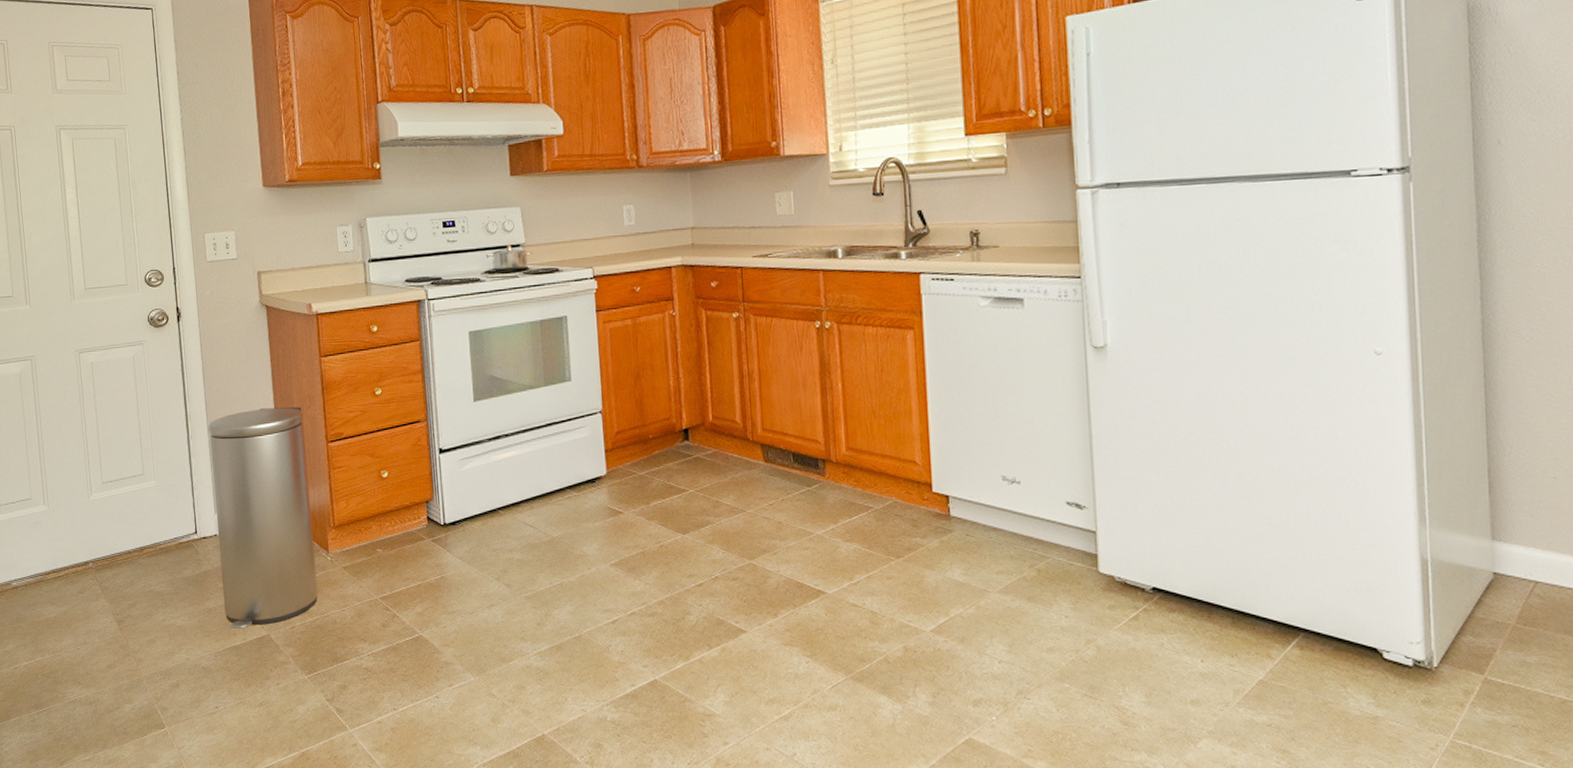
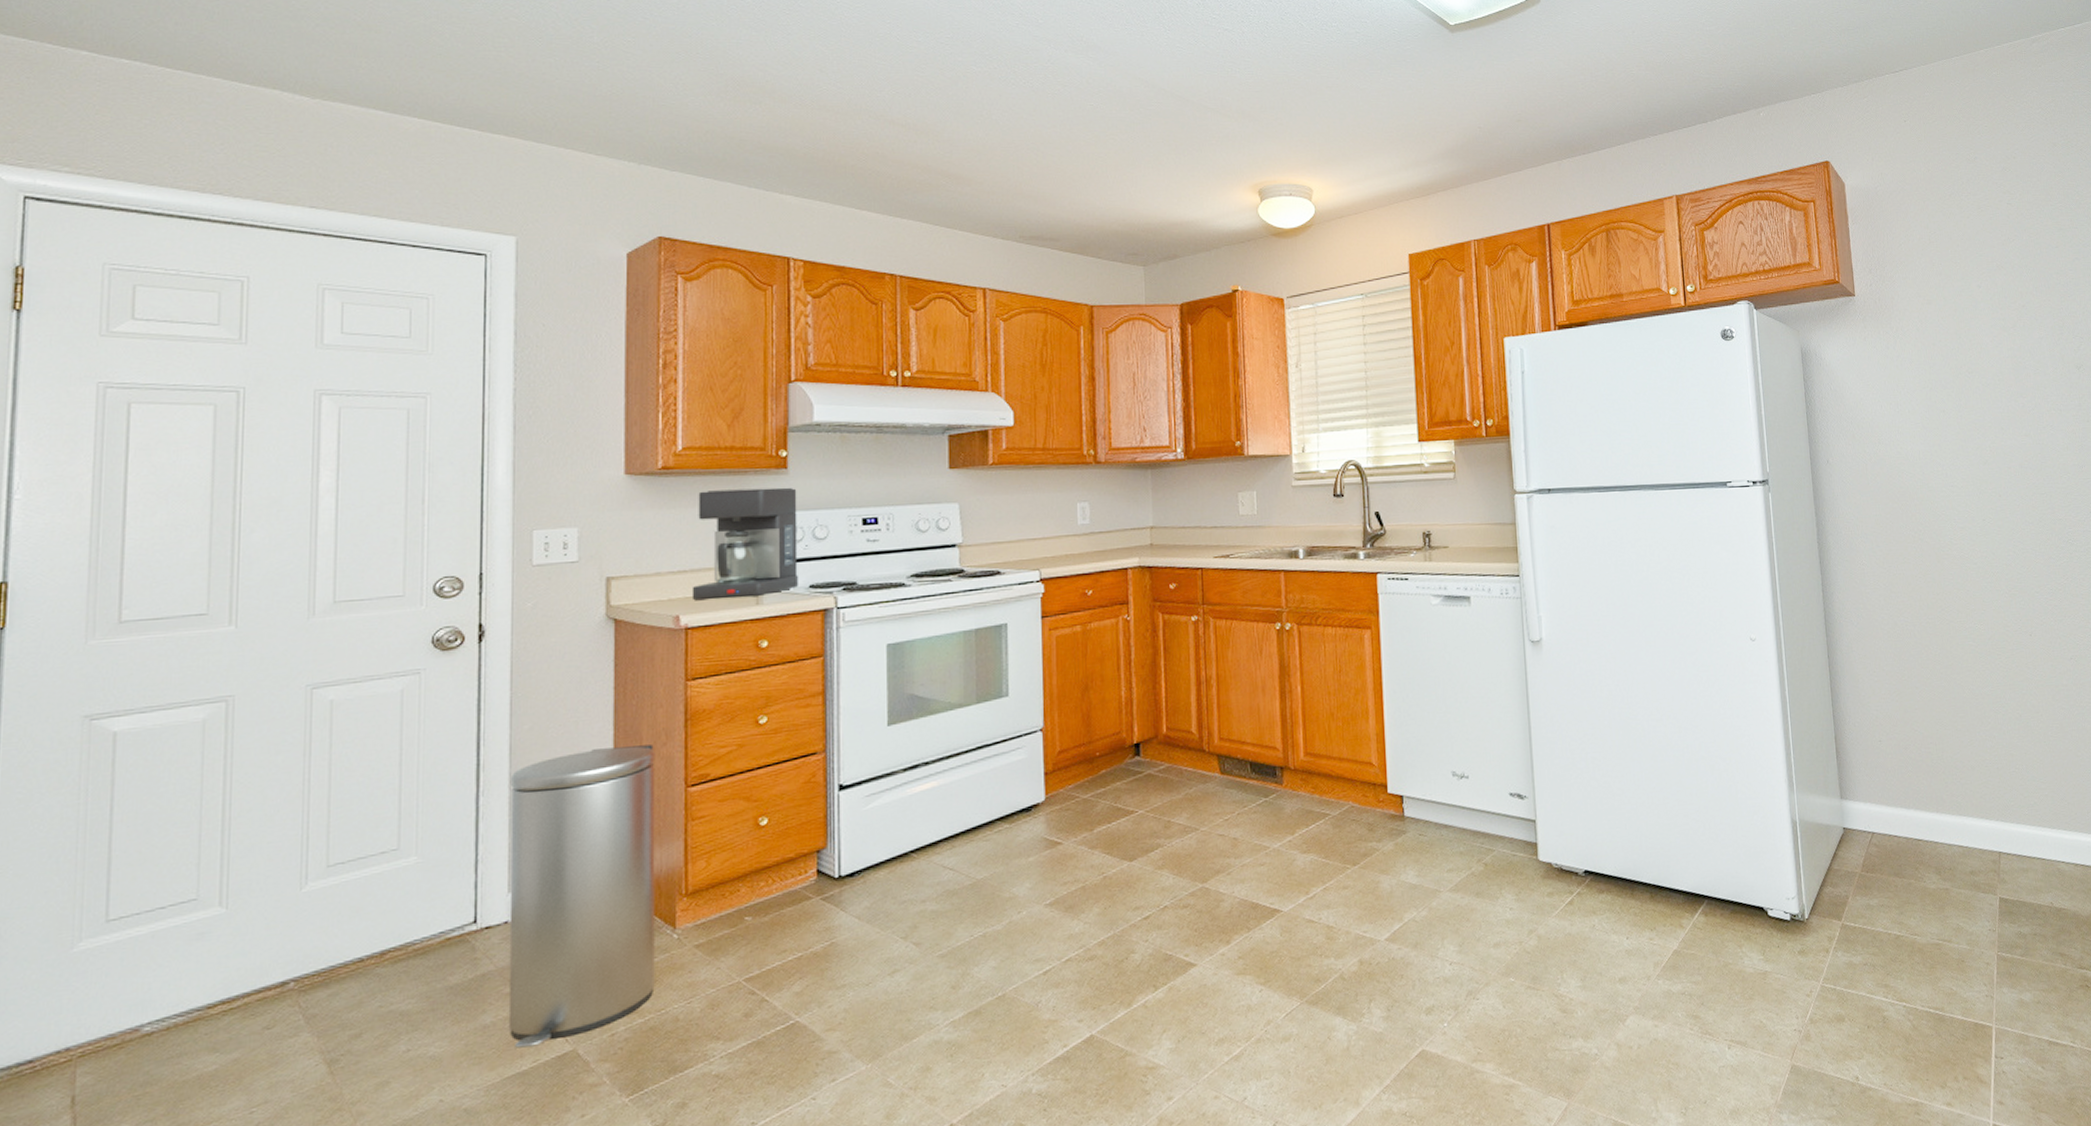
coffee maker: none [316,195,396,292] -> present [691,487,798,601]
cooking pot: present [487,245,534,271] -> none [915,545,972,574]

